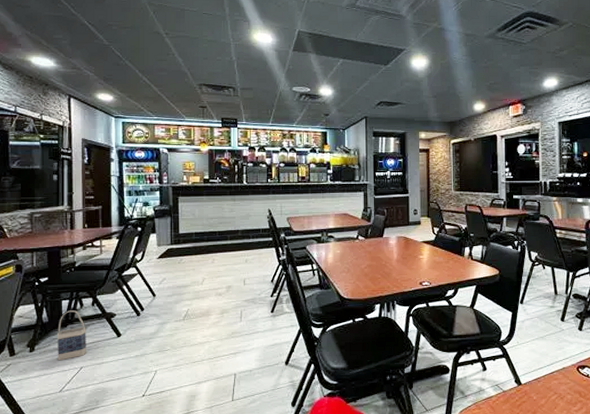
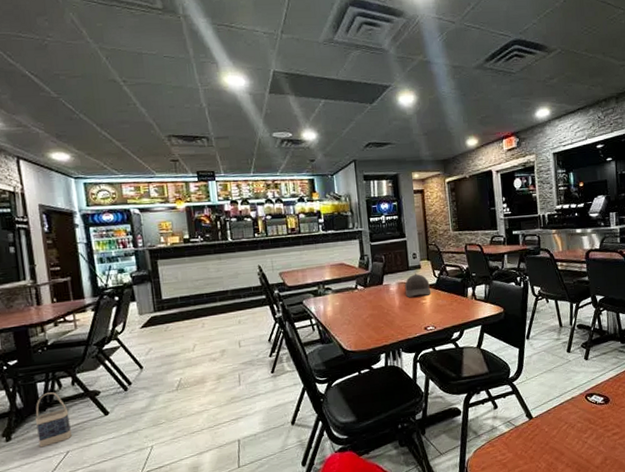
baseball cap: none [403,229,428,253] -> present [404,273,431,298]

